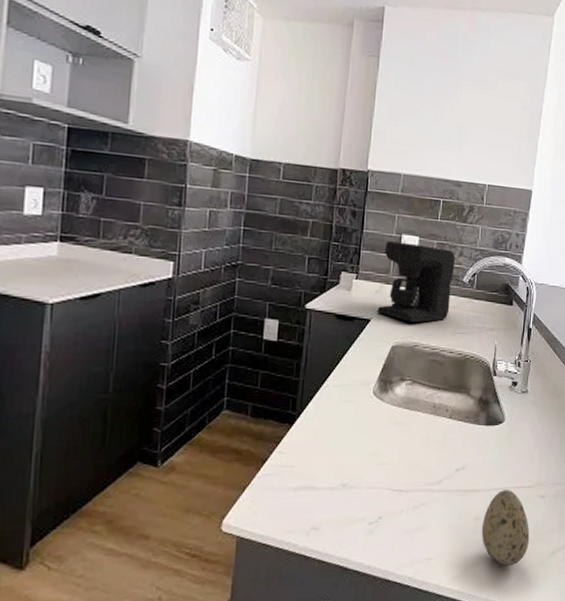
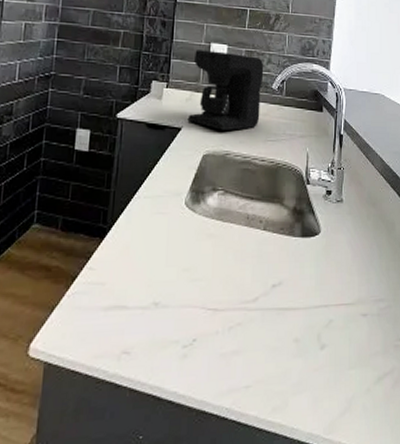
decorative egg: present [481,490,530,567] -> none [302,307,354,395]

